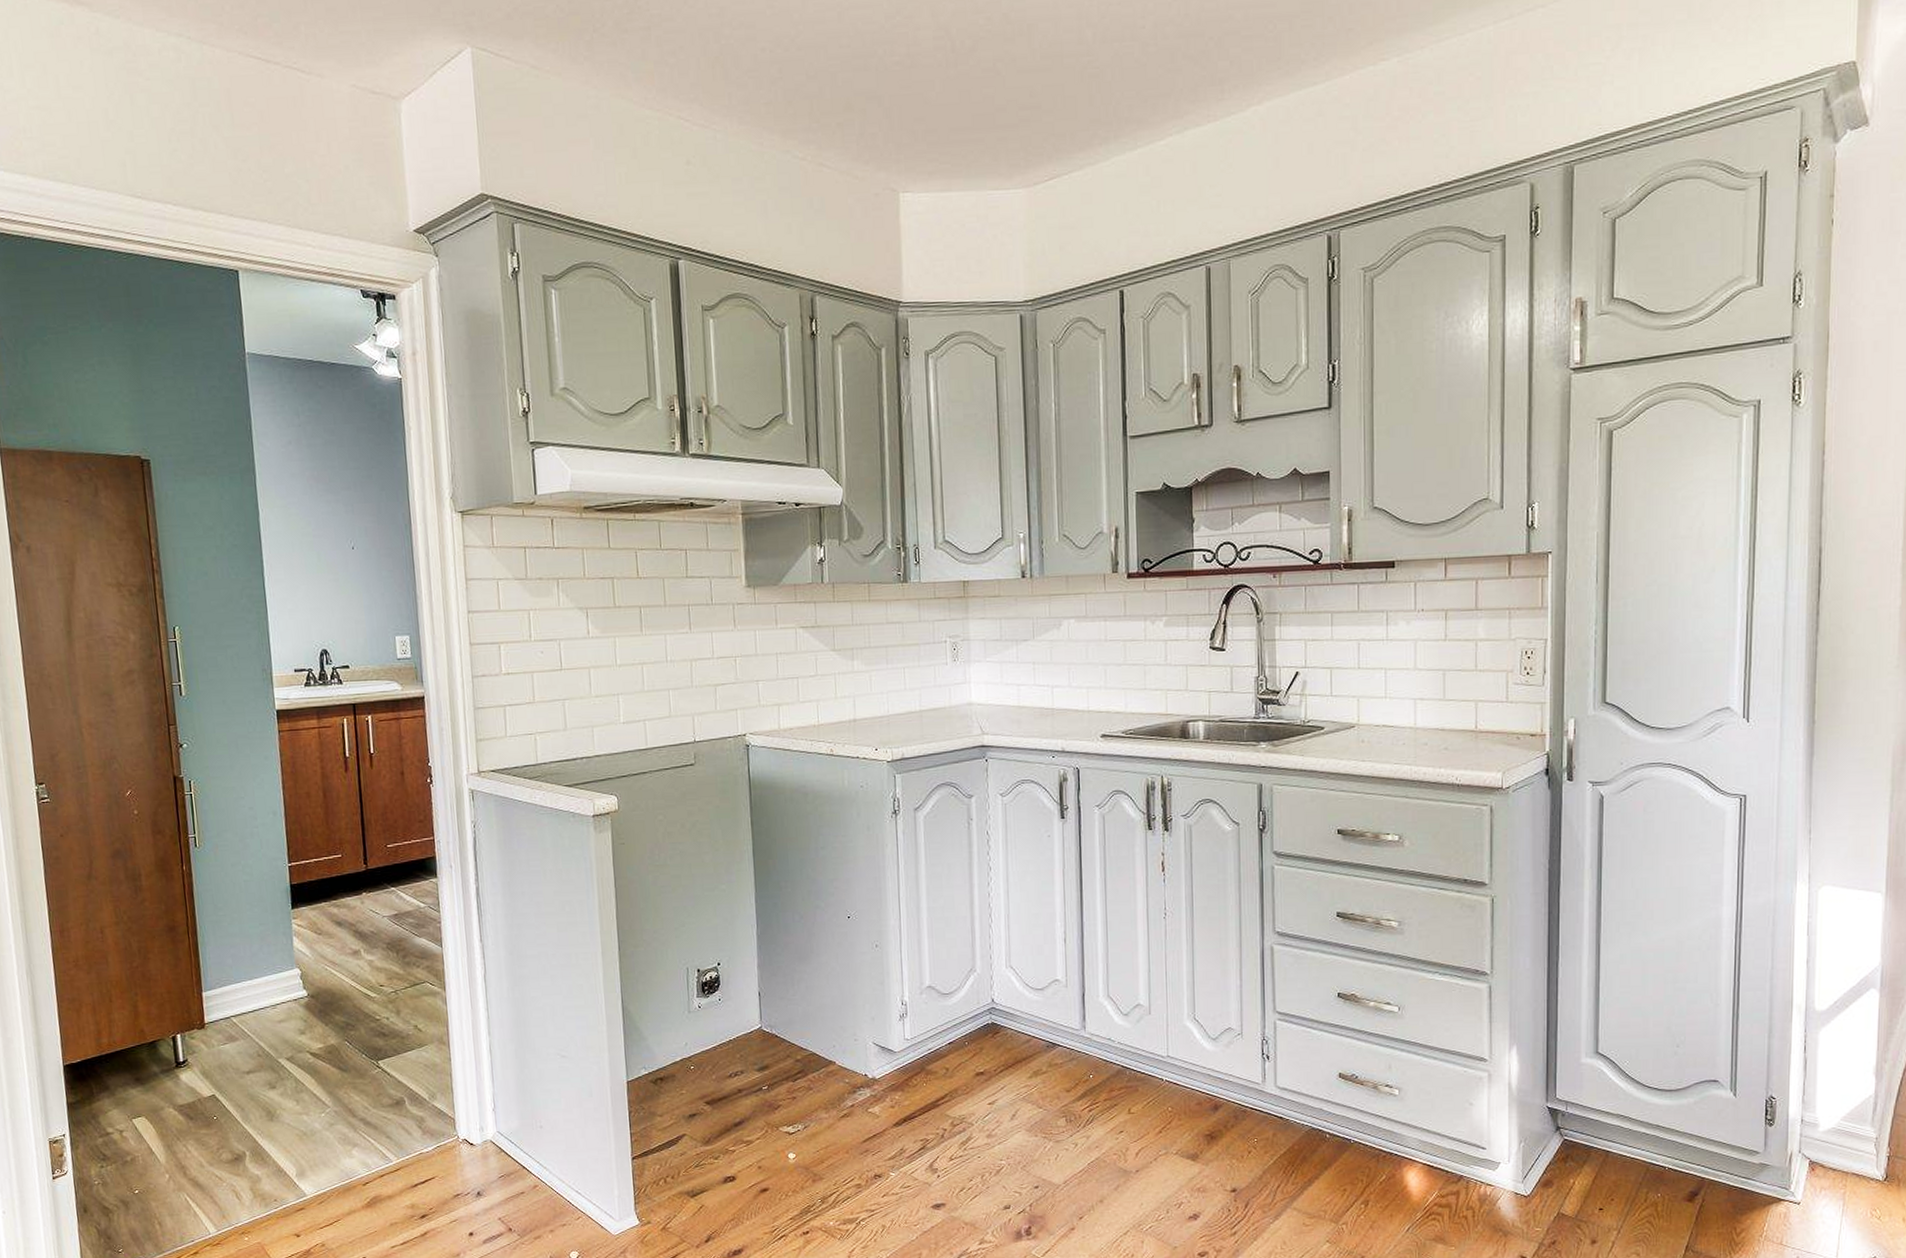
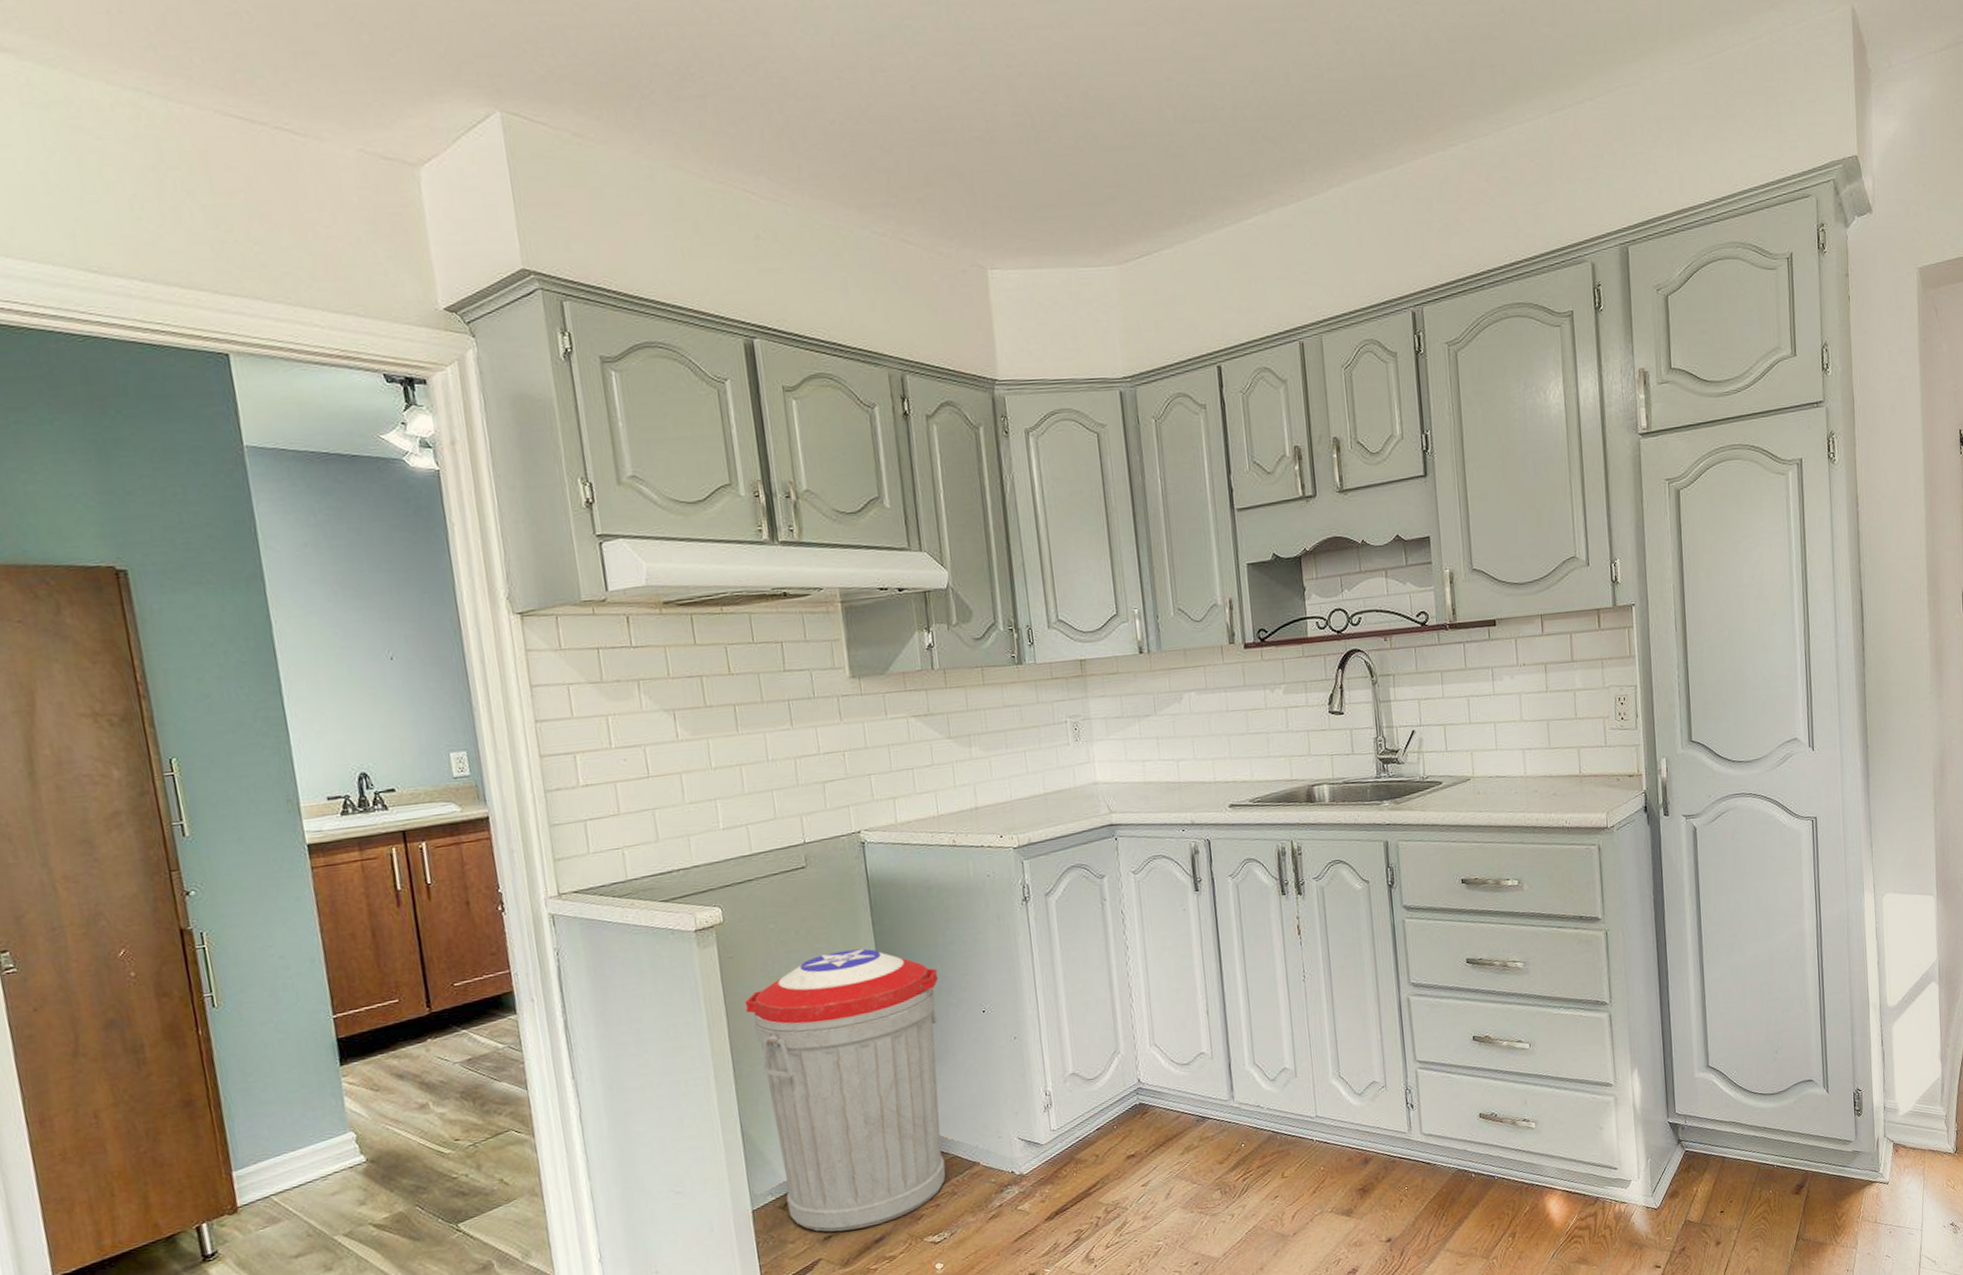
trash can: none [632,846,809,1111] -> present [744,948,946,1232]

